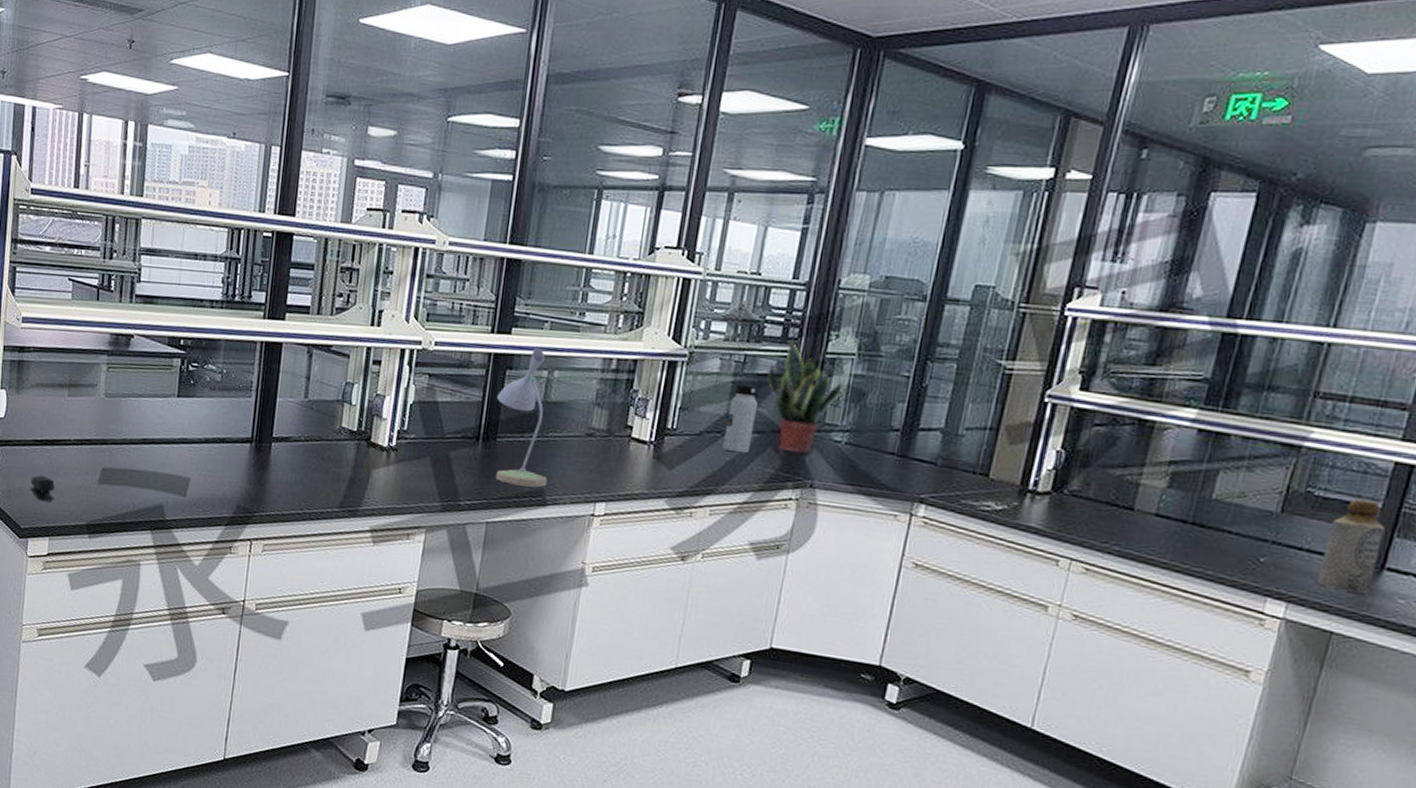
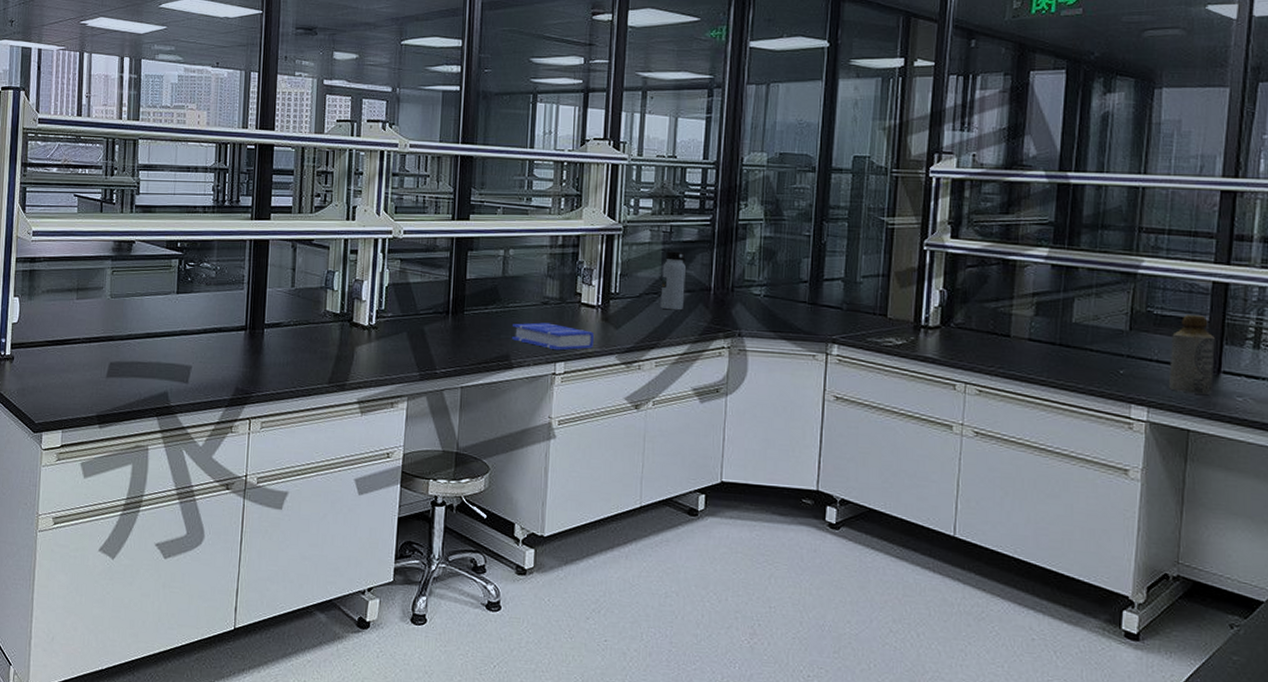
stapler: present [30,475,55,502] -> none [43,373,67,397]
desk lamp: present [495,348,548,488] -> none [461,231,512,353]
book: none [549,455,642,490] -> present [512,322,594,351]
potted plant: present [767,338,845,454] -> none [692,209,757,308]

